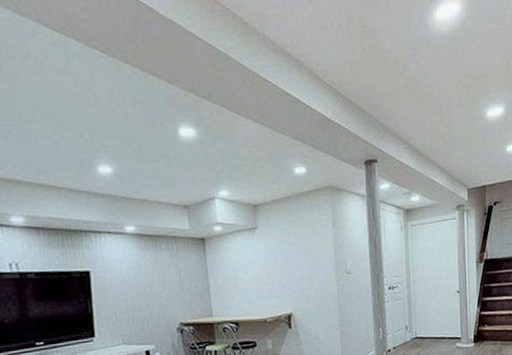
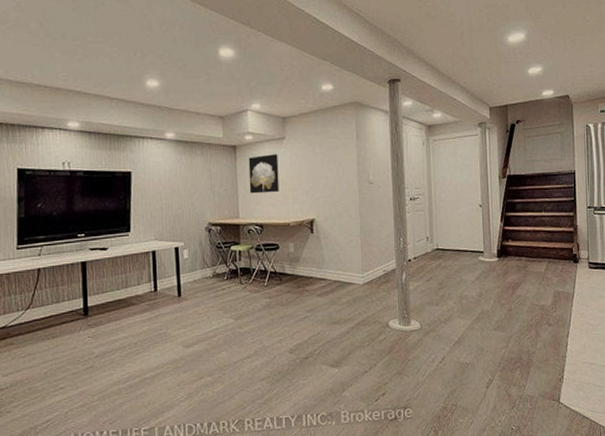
wall art: none [219,245,254,290] -> present [248,154,279,194]

